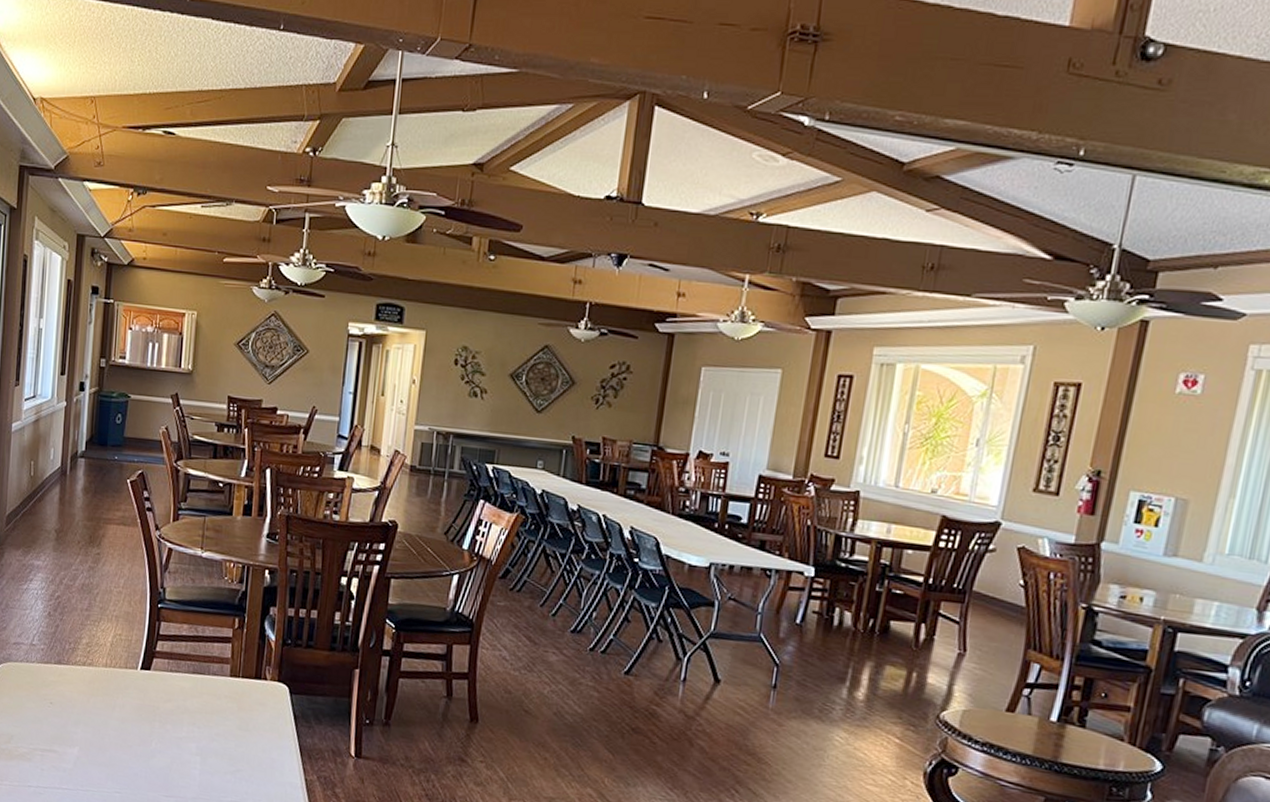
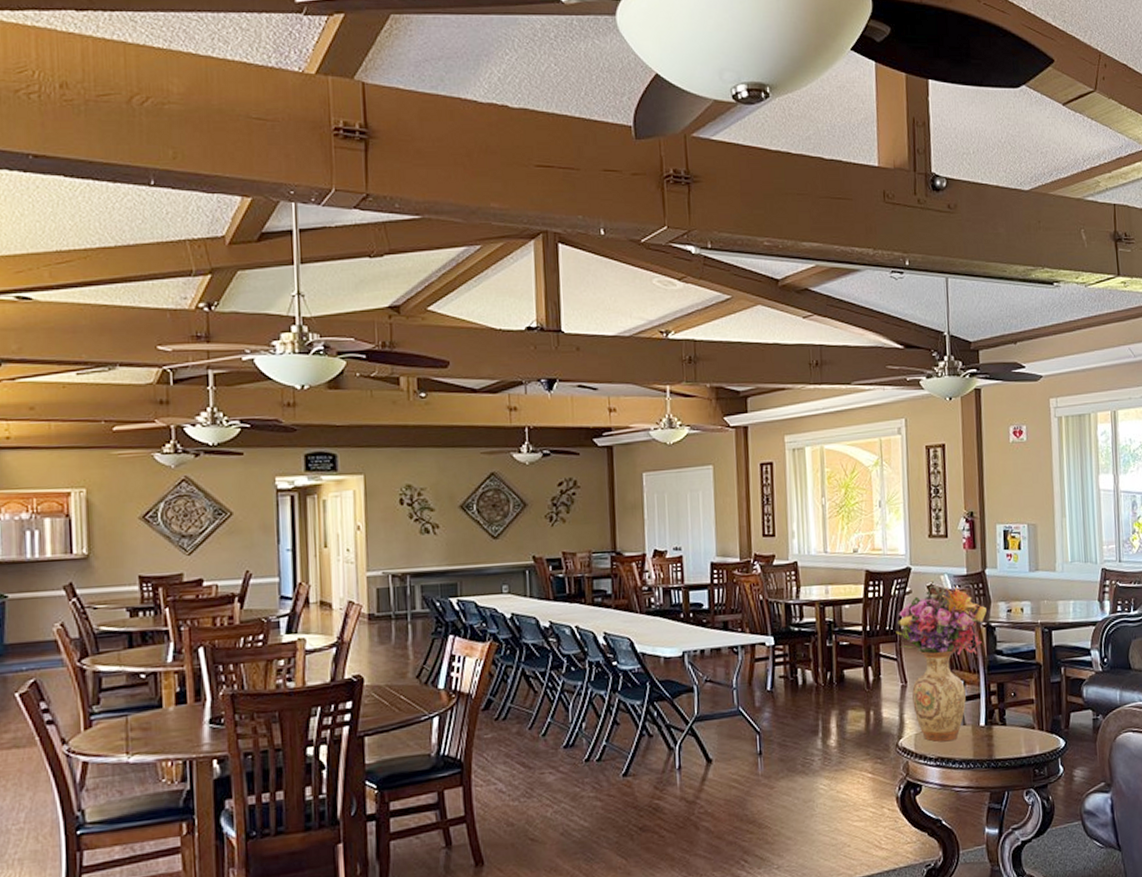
flower arrangement: none [964,539,1092,729] -> present [896,578,987,742]

